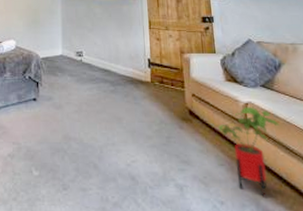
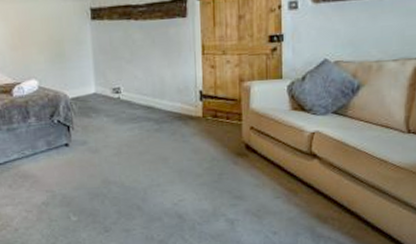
house plant: present [218,107,280,197] -> none [277,136,348,225]

